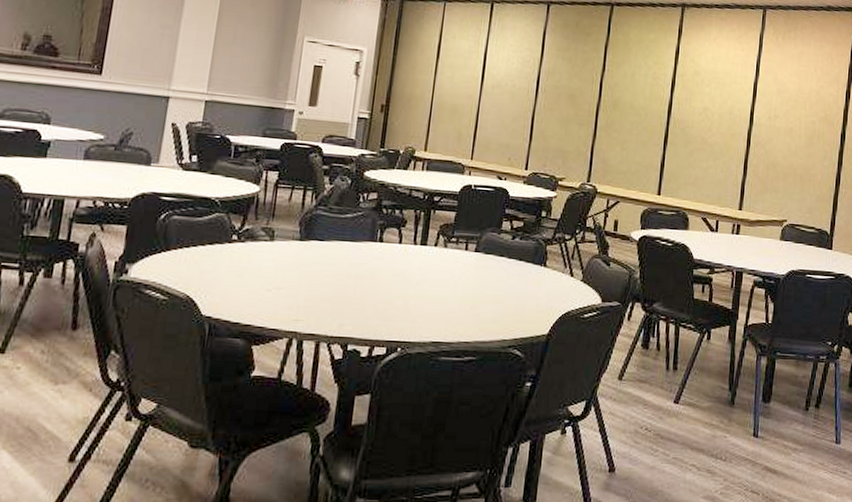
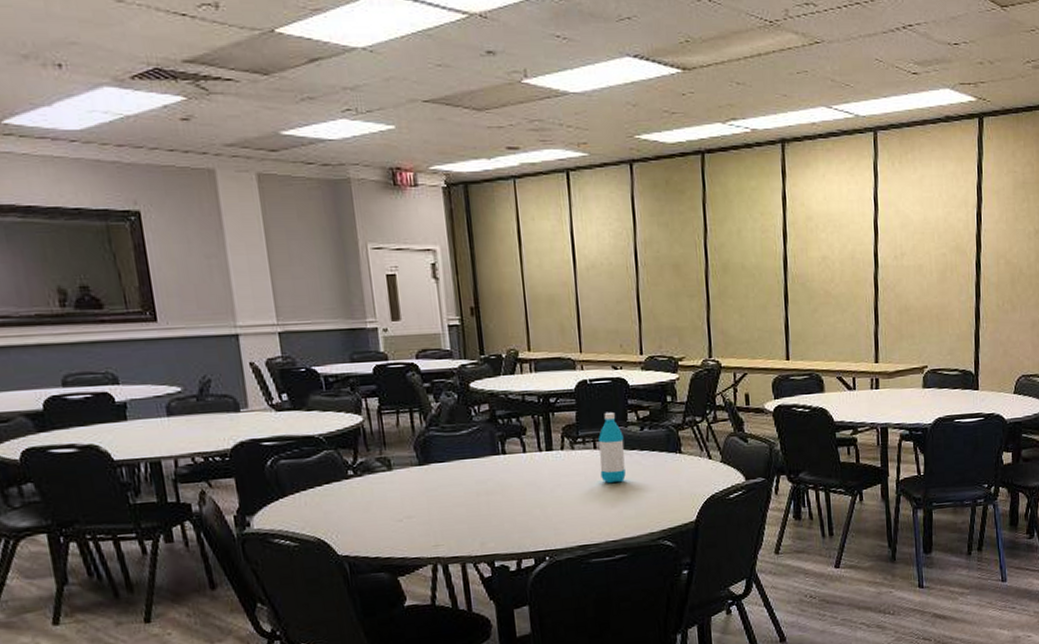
water bottle: none [466,217,495,286] -> present [598,412,626,484]

